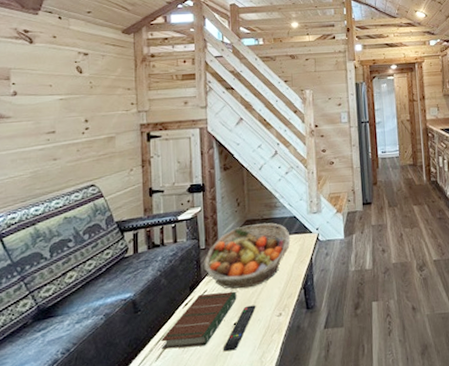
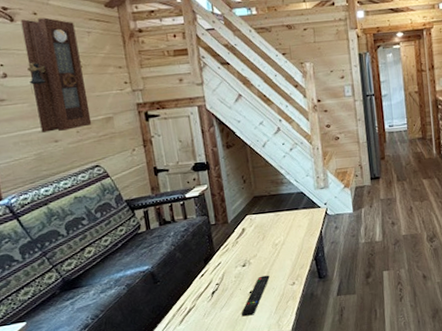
pendulum clock: none [38,41,93,150] -> present [20,17,92,133]
book: present [161,291,237,349] -> none [182,263,251,315]
fruit basket: present [204,222,291,289] -> none [215,198,300,261]

